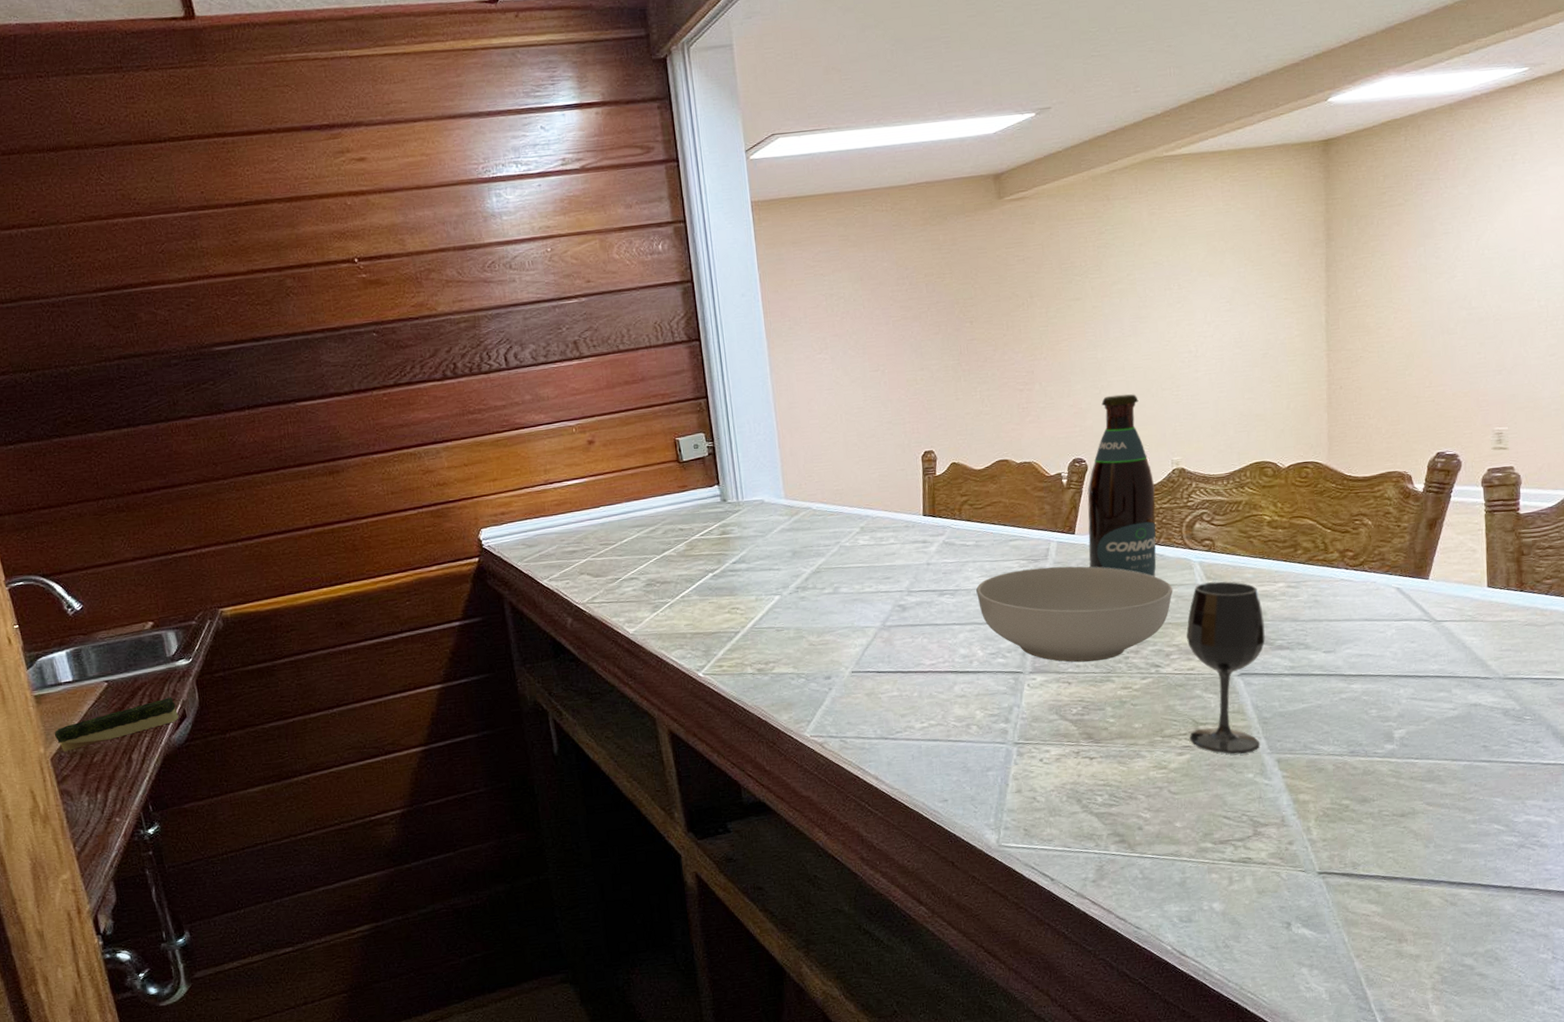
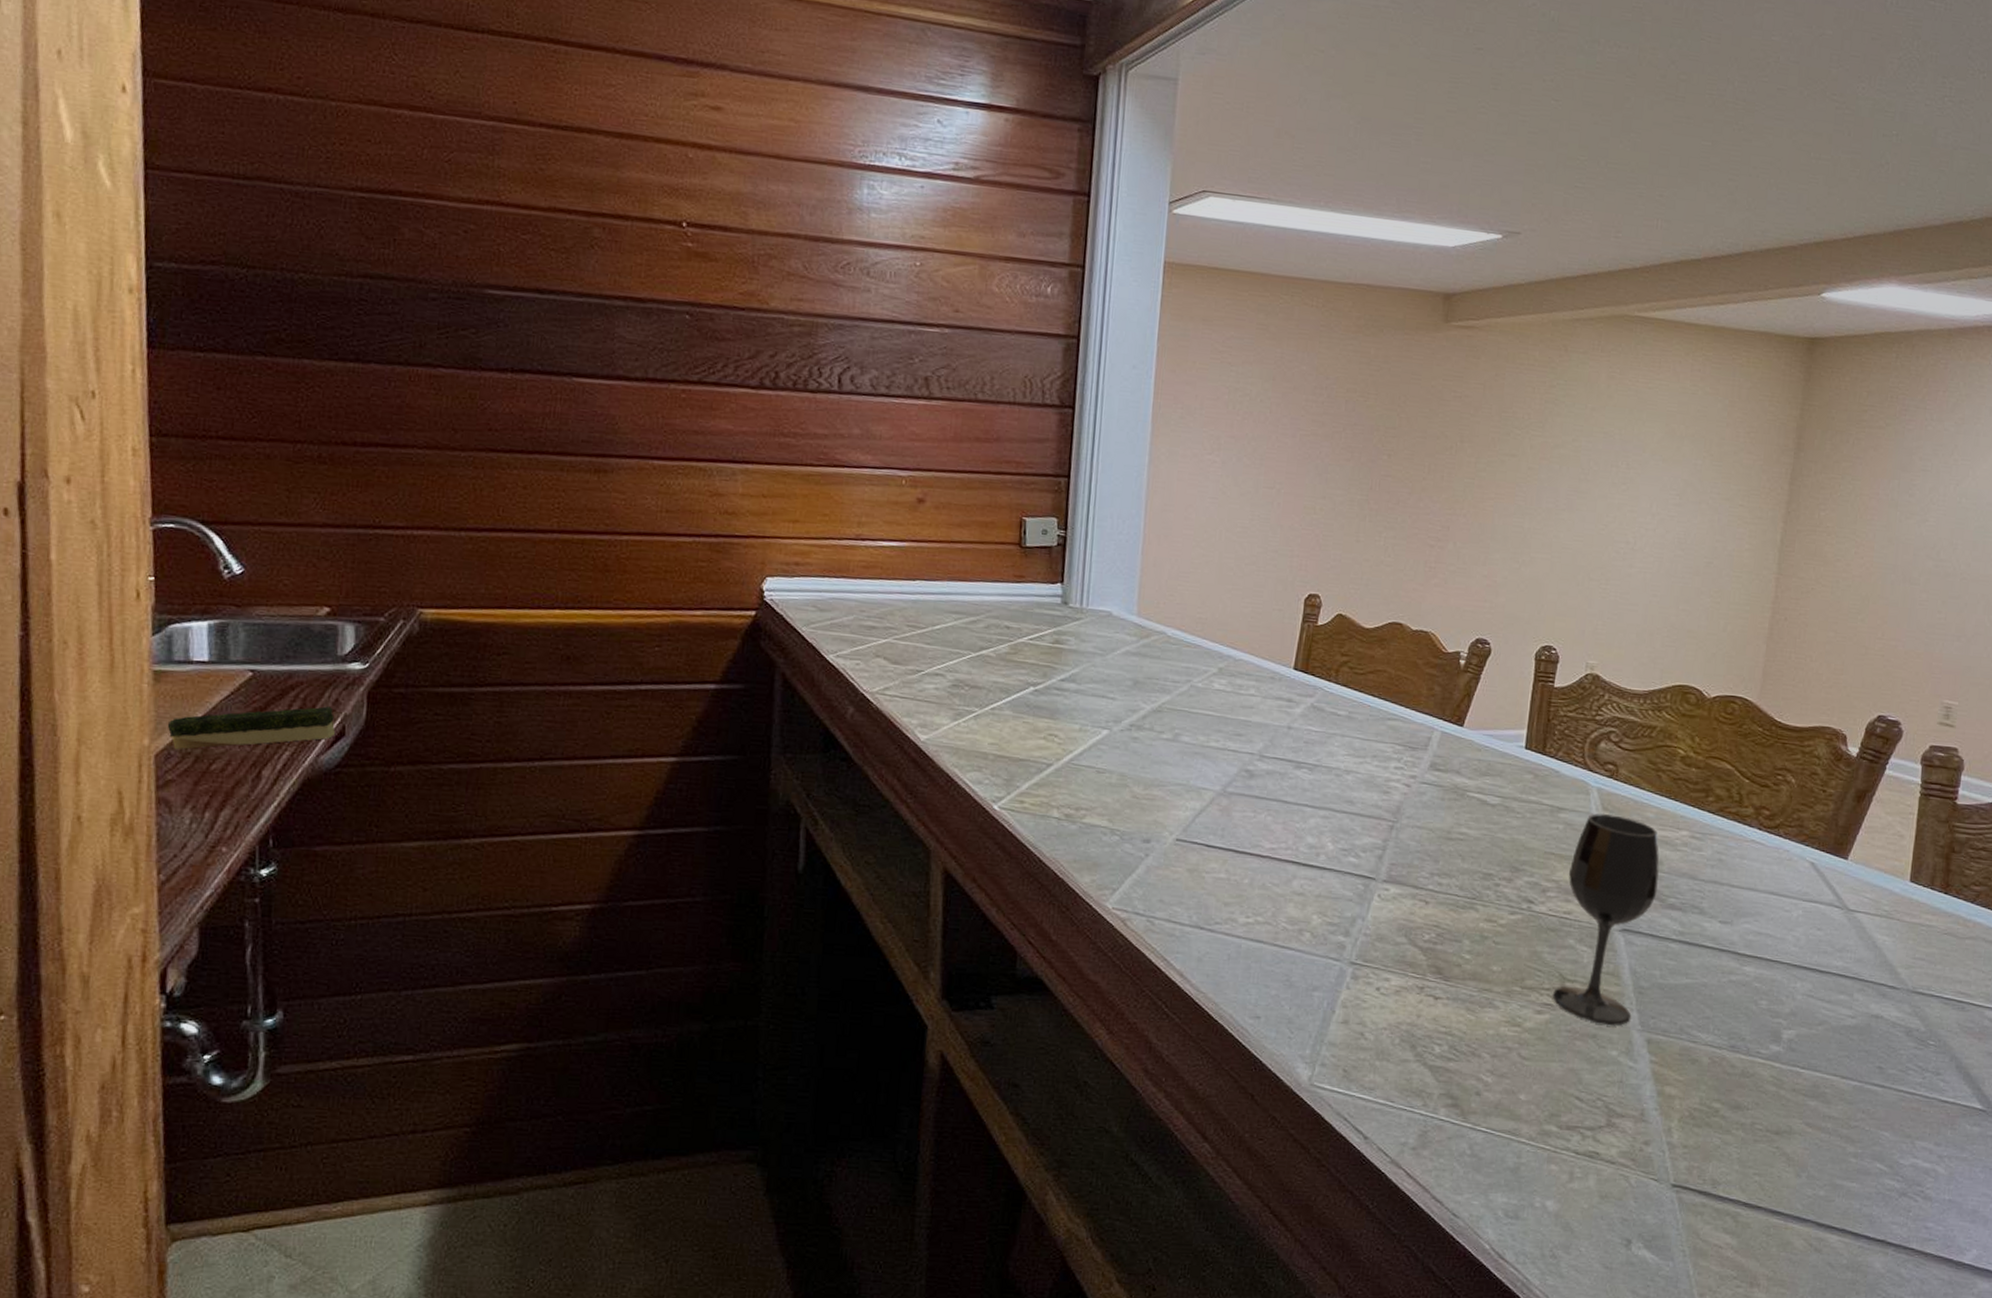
bowl: present [976,566,1173,663] -> none [1338,756,1563,883]
bottle: present [1087,394,1157,577] -> none [1473,573,1563,796]

